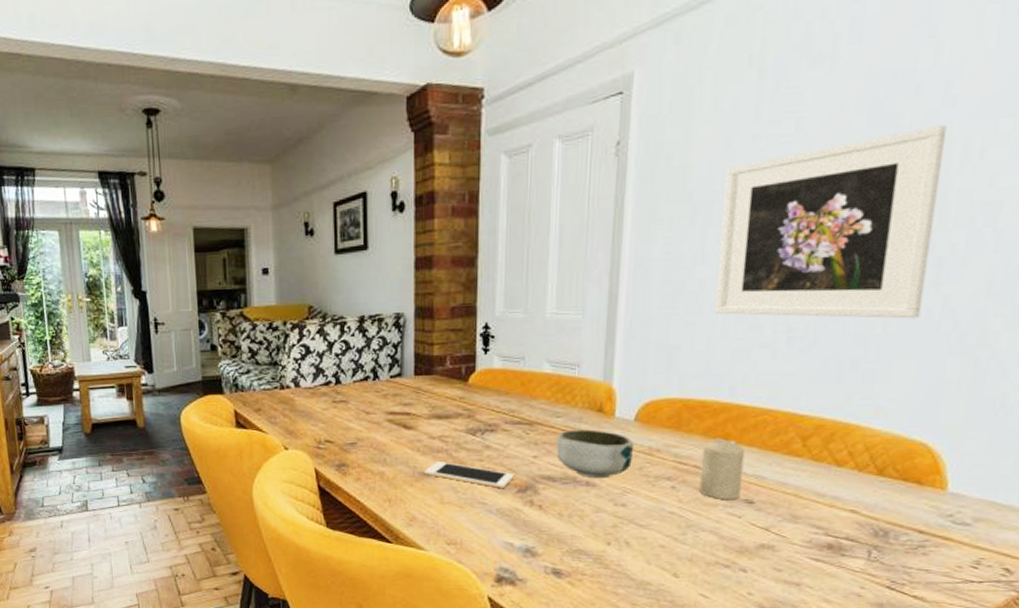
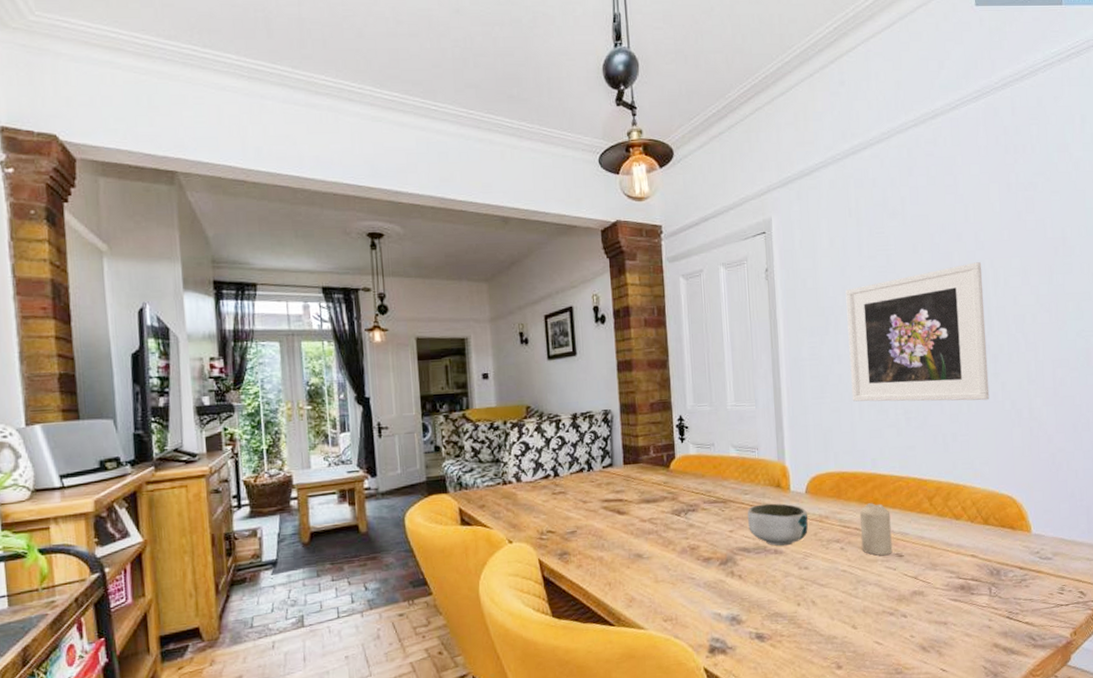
cell phone: present [424,462,514,488] -> none [638,542,715,563]

